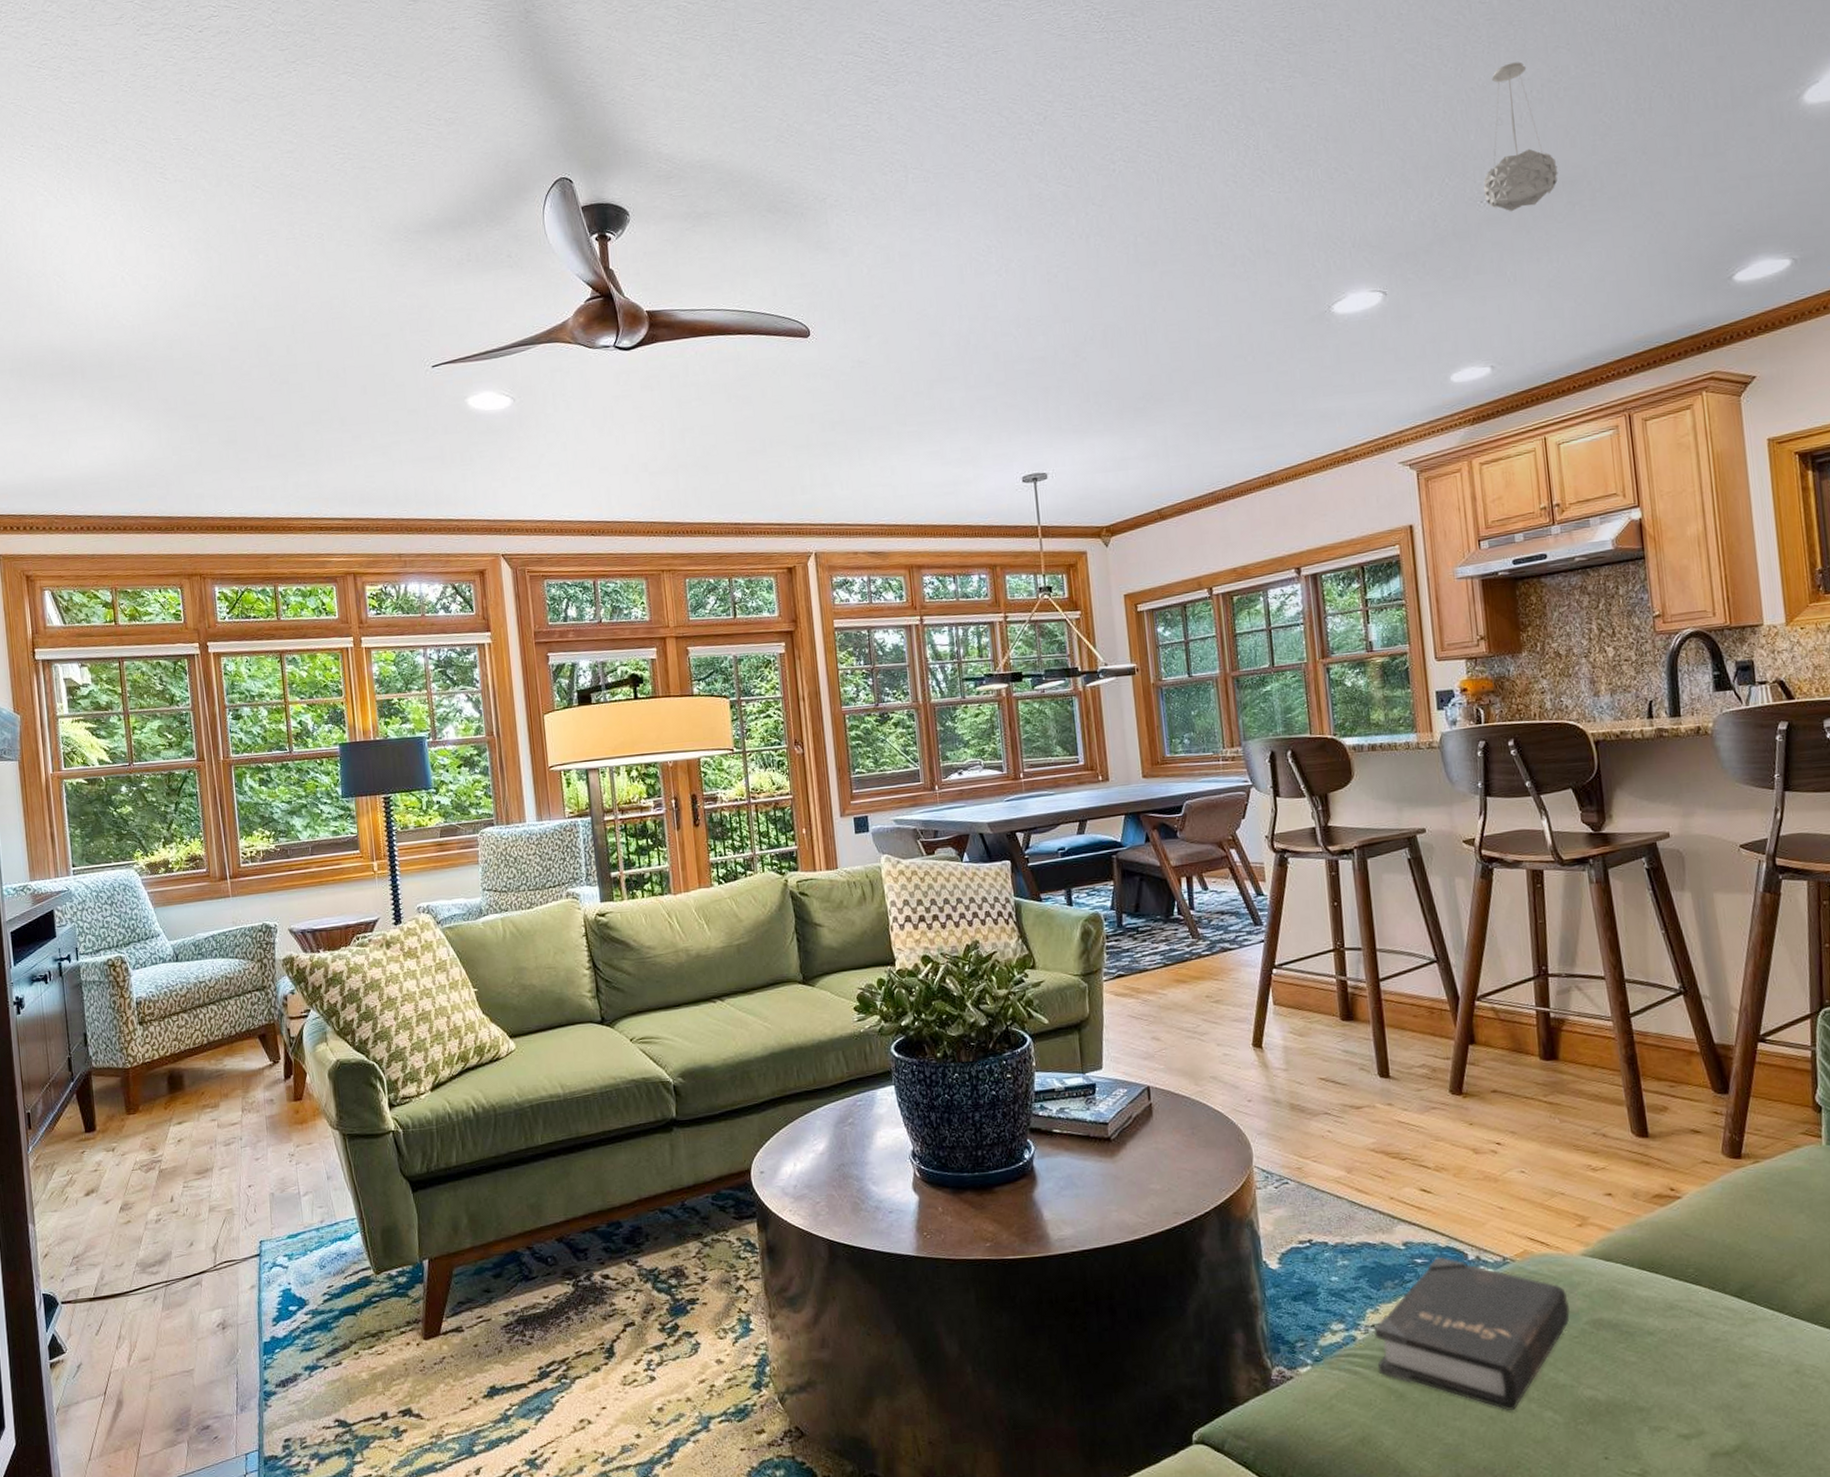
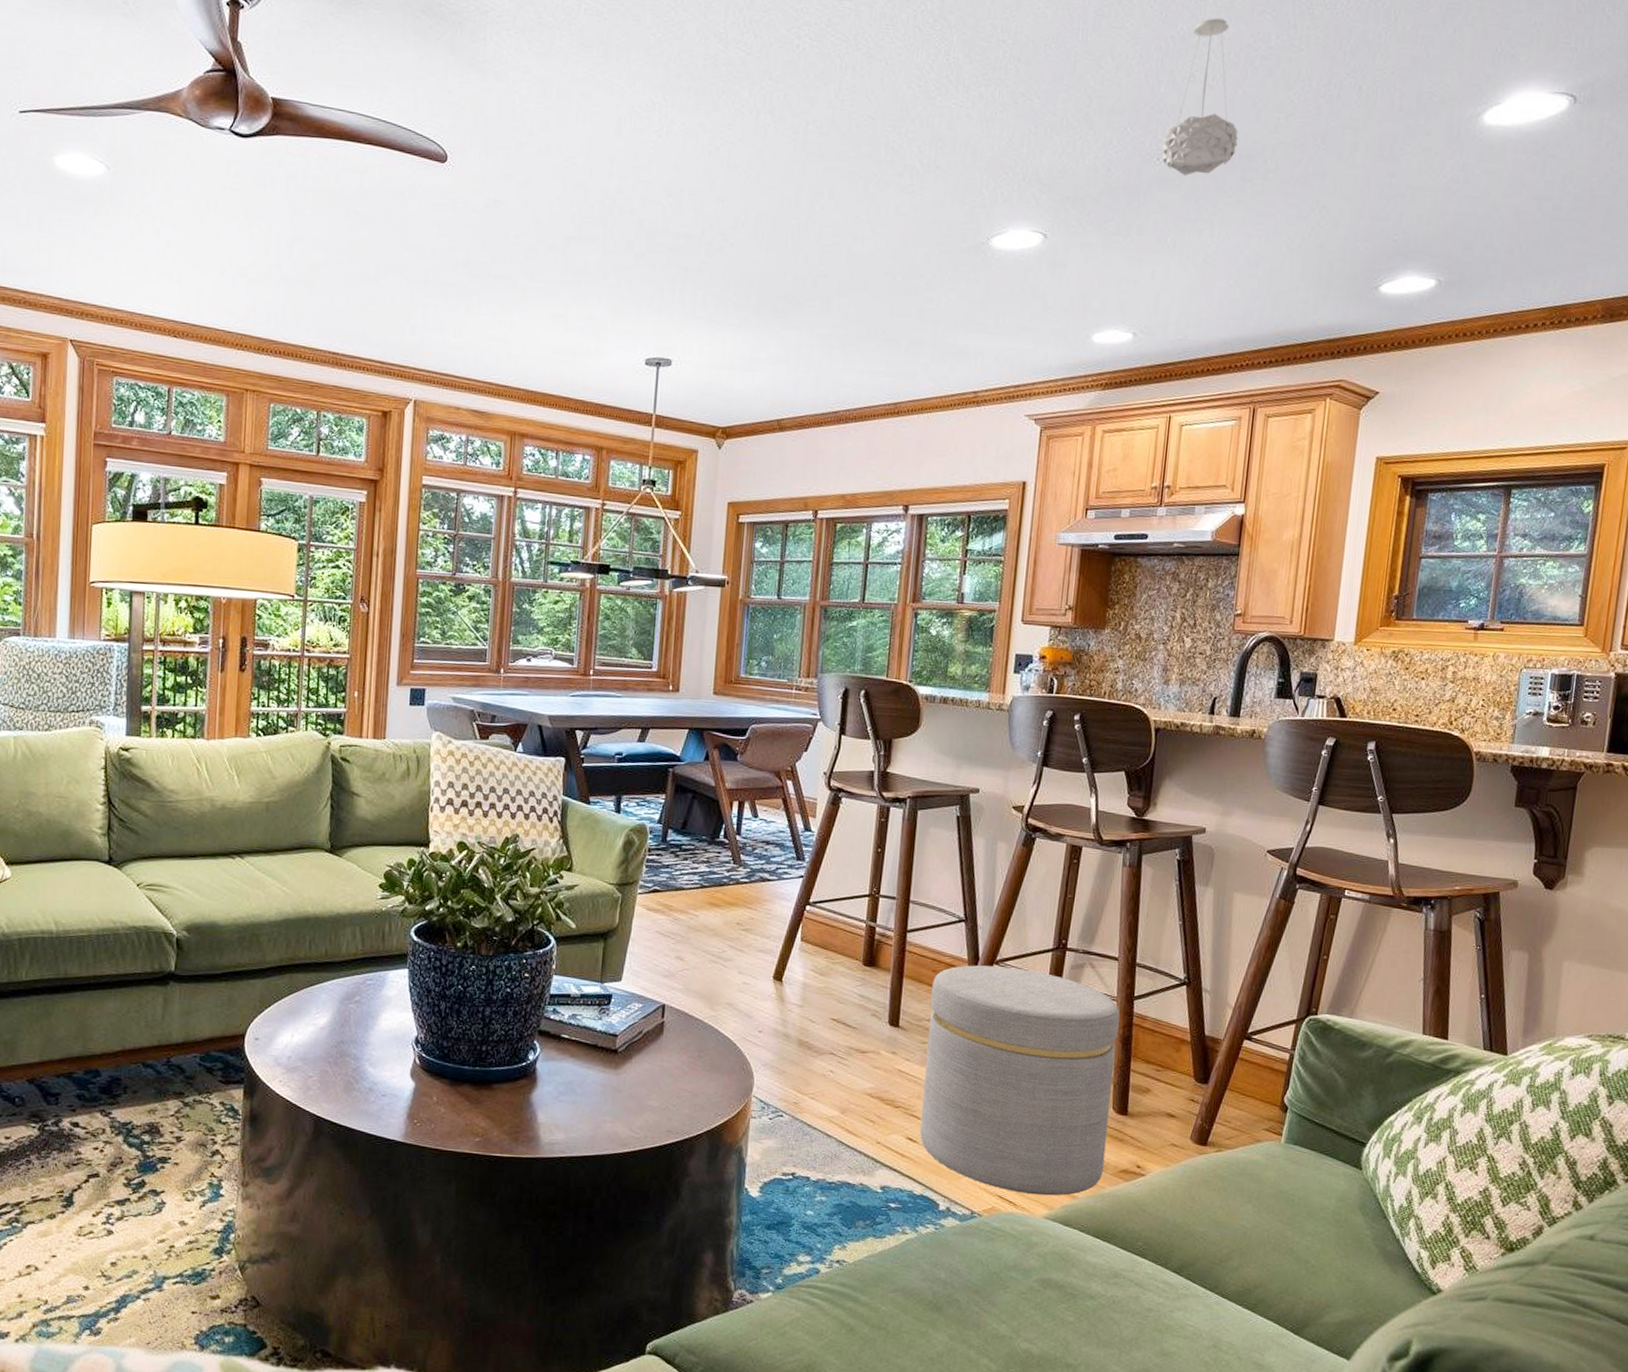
hardback book: present [1374,1256,1571,1410] -> none [834,1203,1024,1354]
ottoman: none [1415,1001,1636,1232] -> present [919,965,1120,1196]

